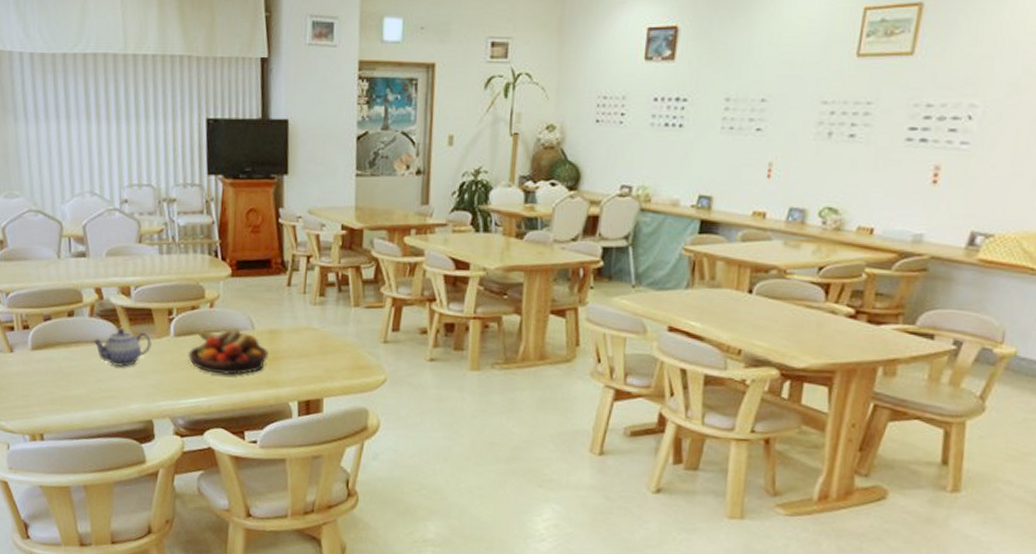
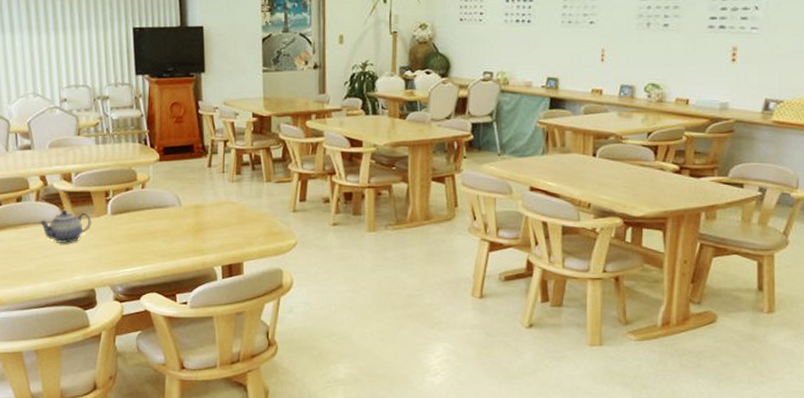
fruit bowl: present [187,328,269,375] -> none [123,205,195,246]

